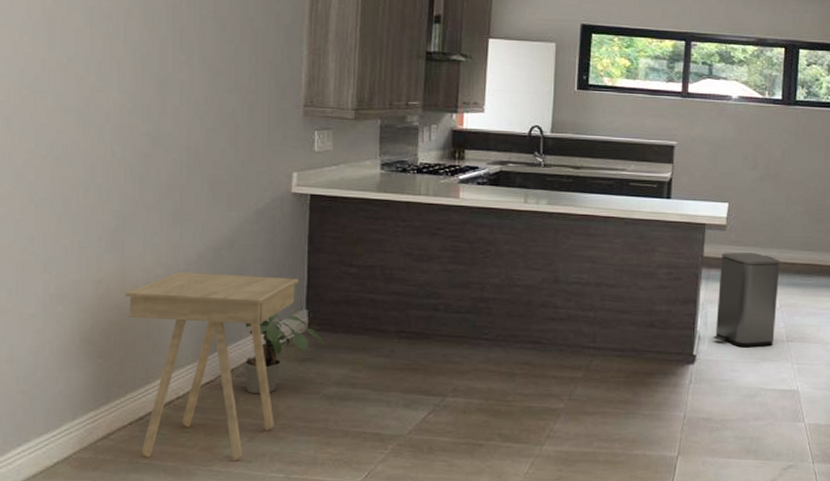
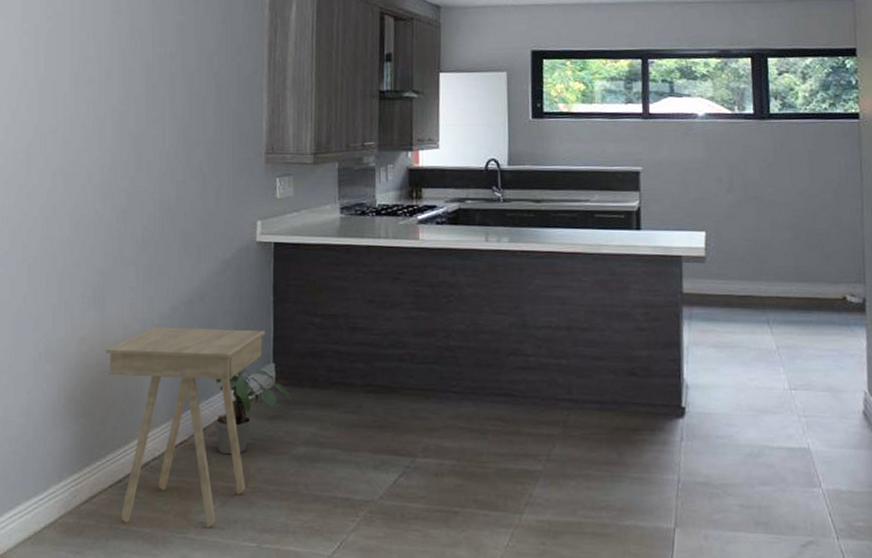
pedal bin: present [713,252,780,348] -> none [702,287,775,398]

